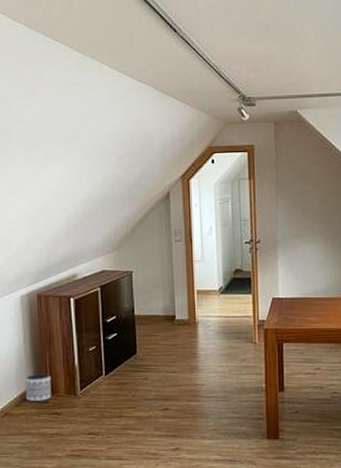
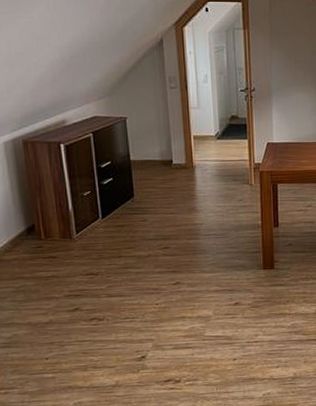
planter: present [25,374,51,401] -> none [15,219,45,247]

